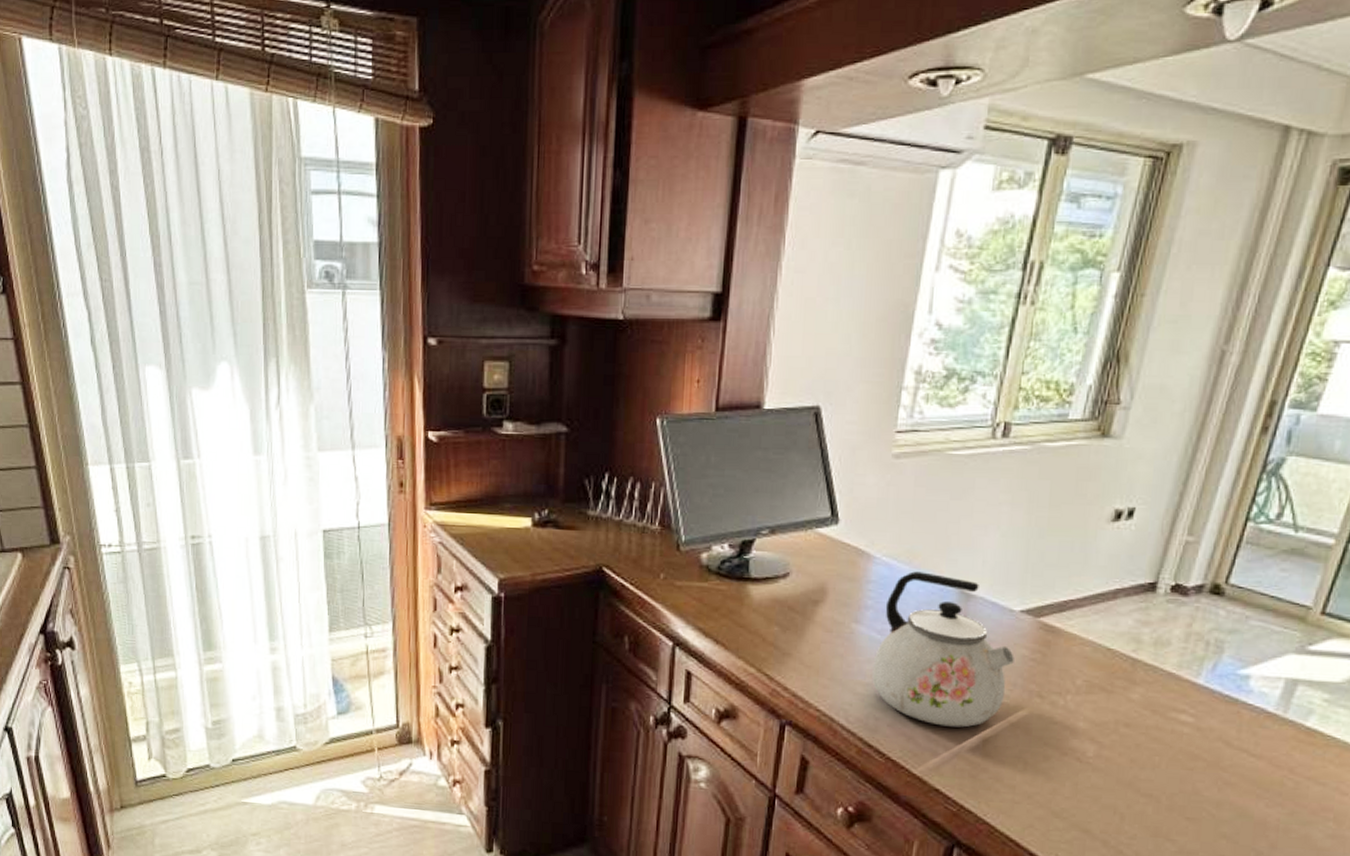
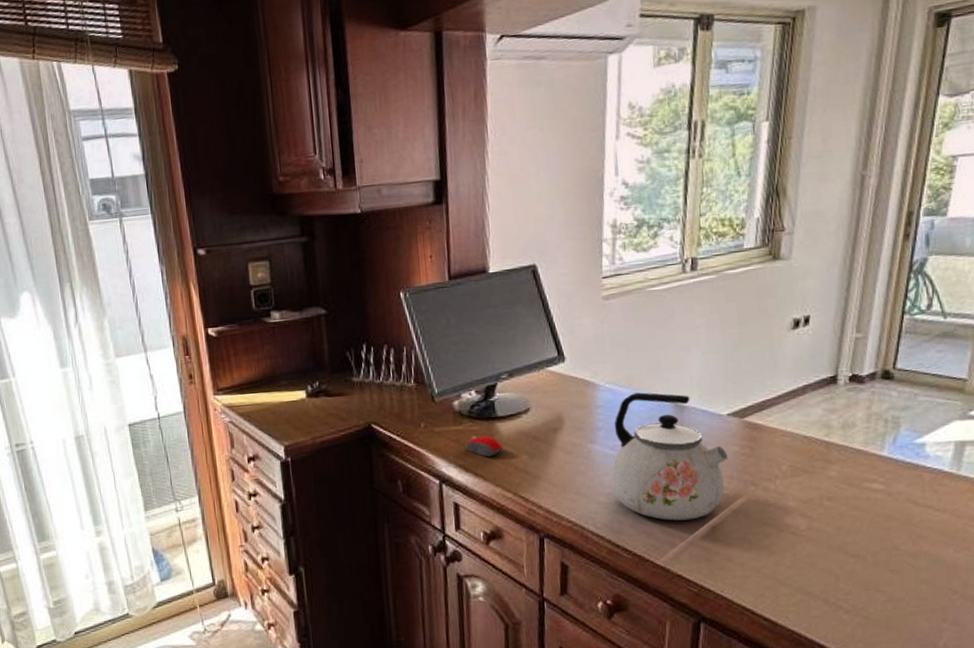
computer mouse: none [708,596,752,623] -> present [465,435,503,457]

